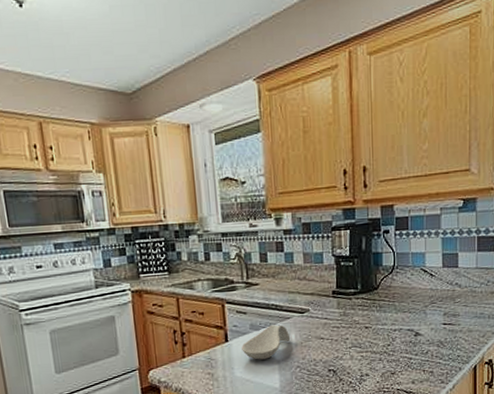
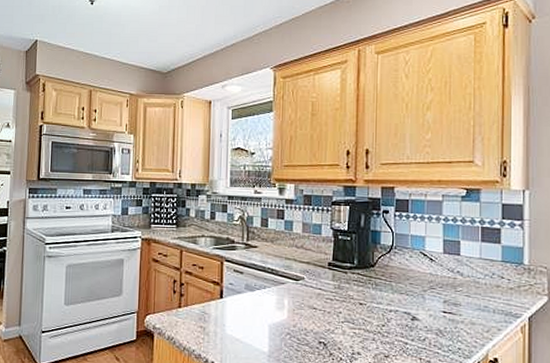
spoon rest: present [241,325,291,360] -> none [235,288,284,321]

